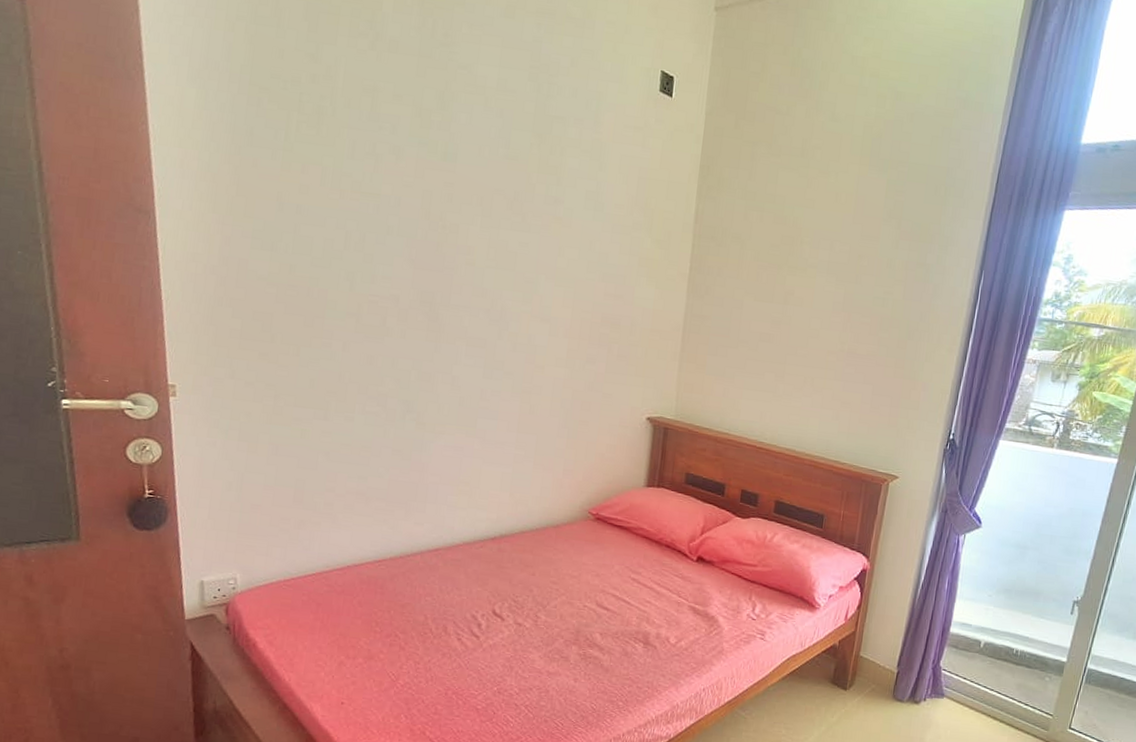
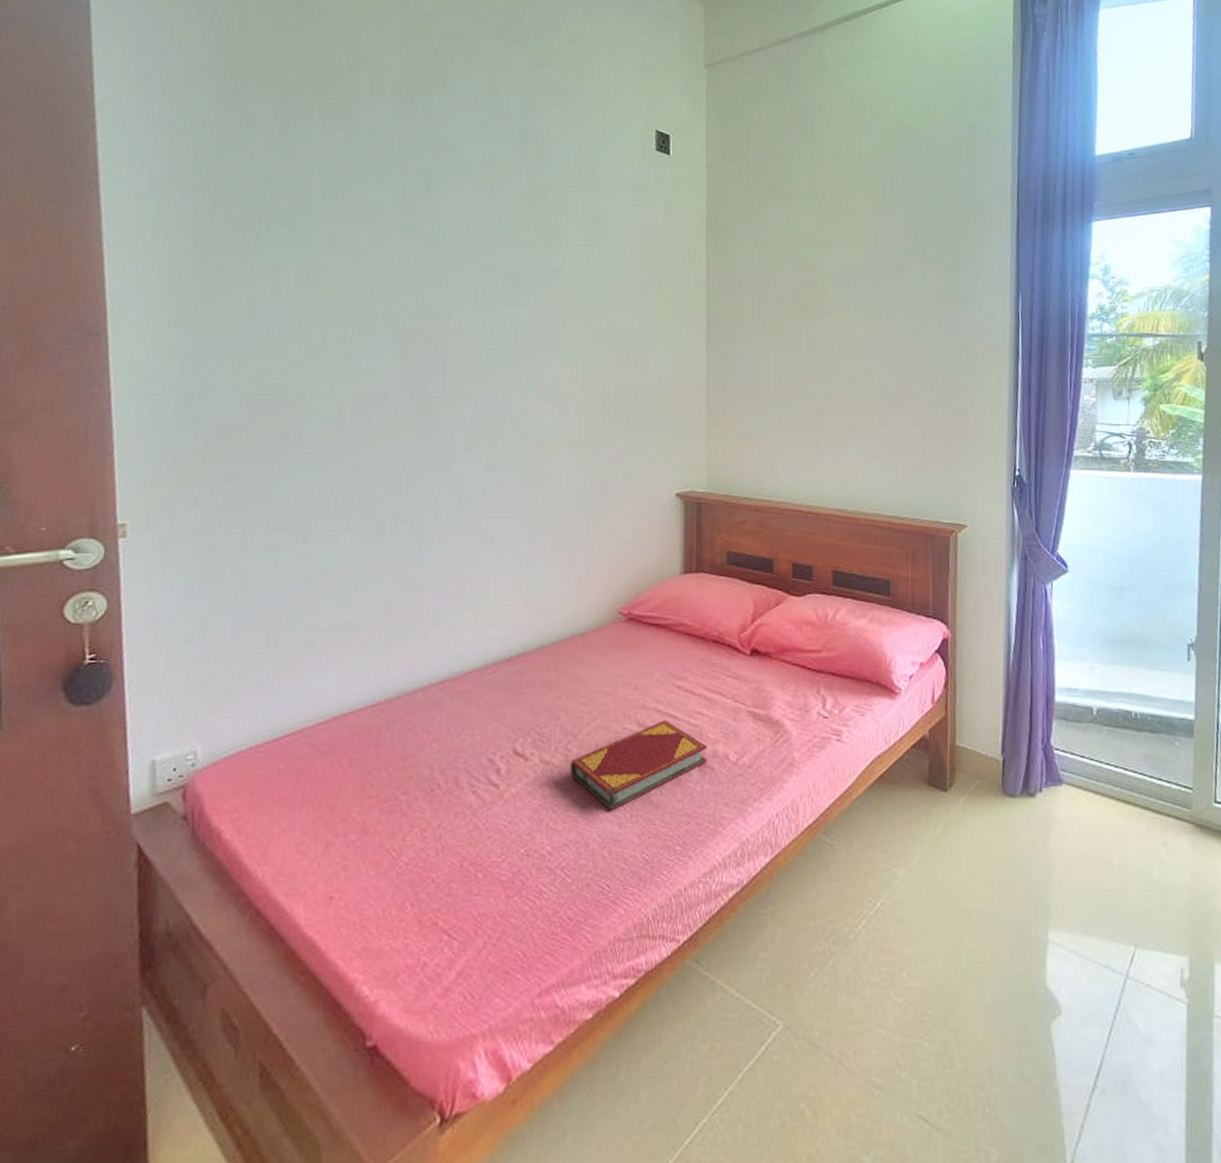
hardback book: none [538,604,653,668] -> present [569,720,707,810]

